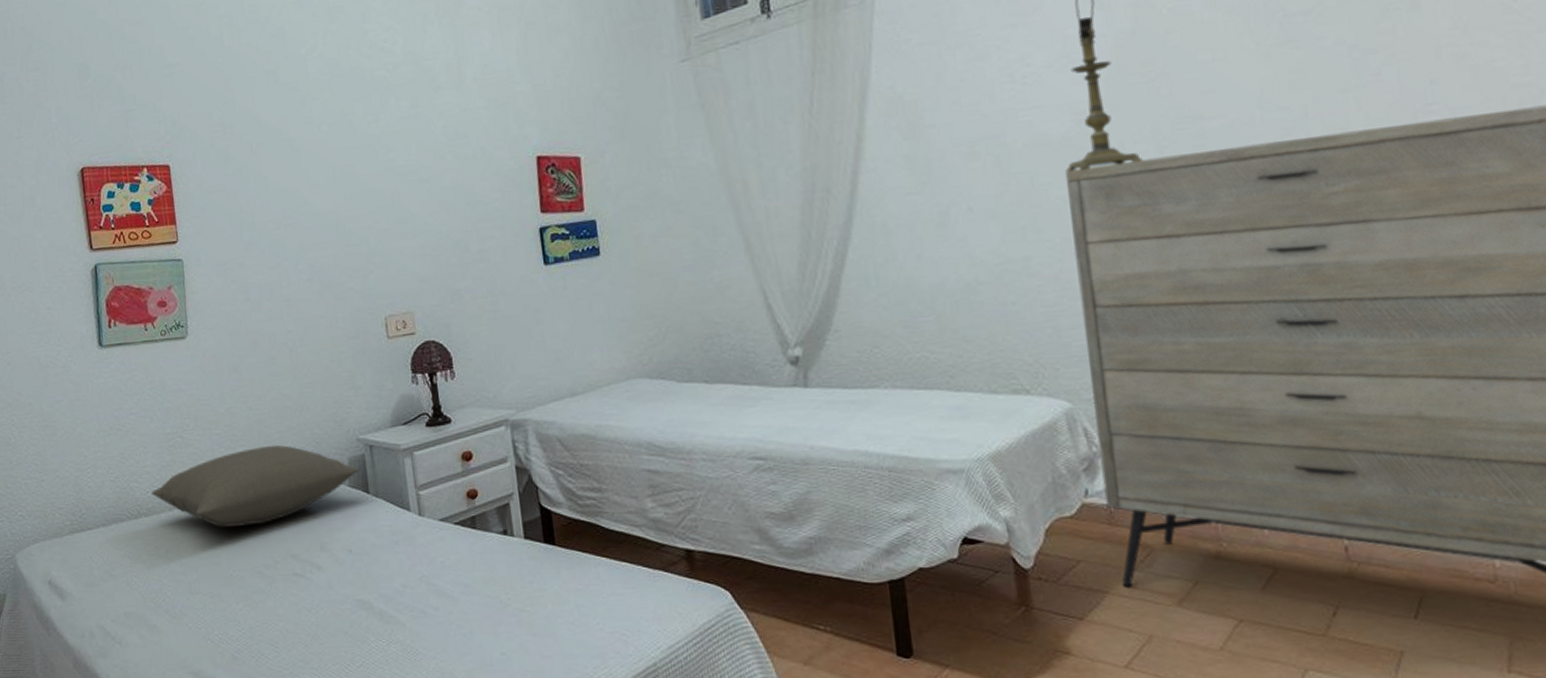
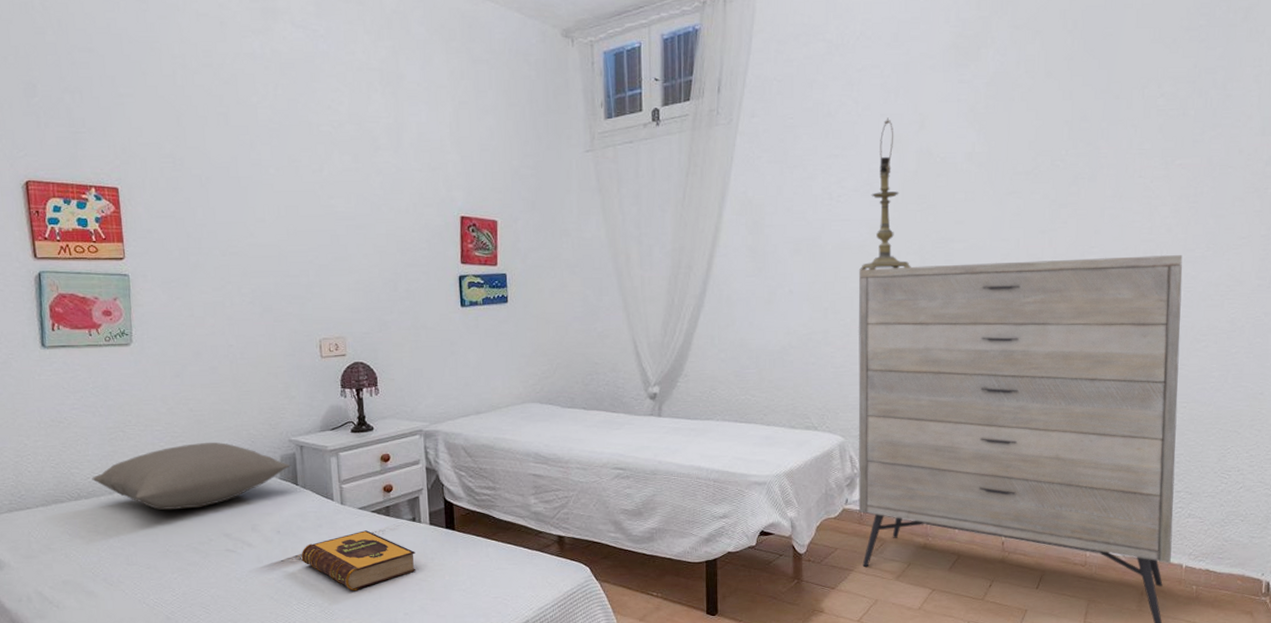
hardback book: none [376,547,512,624] -> present [301,530,416,591]

